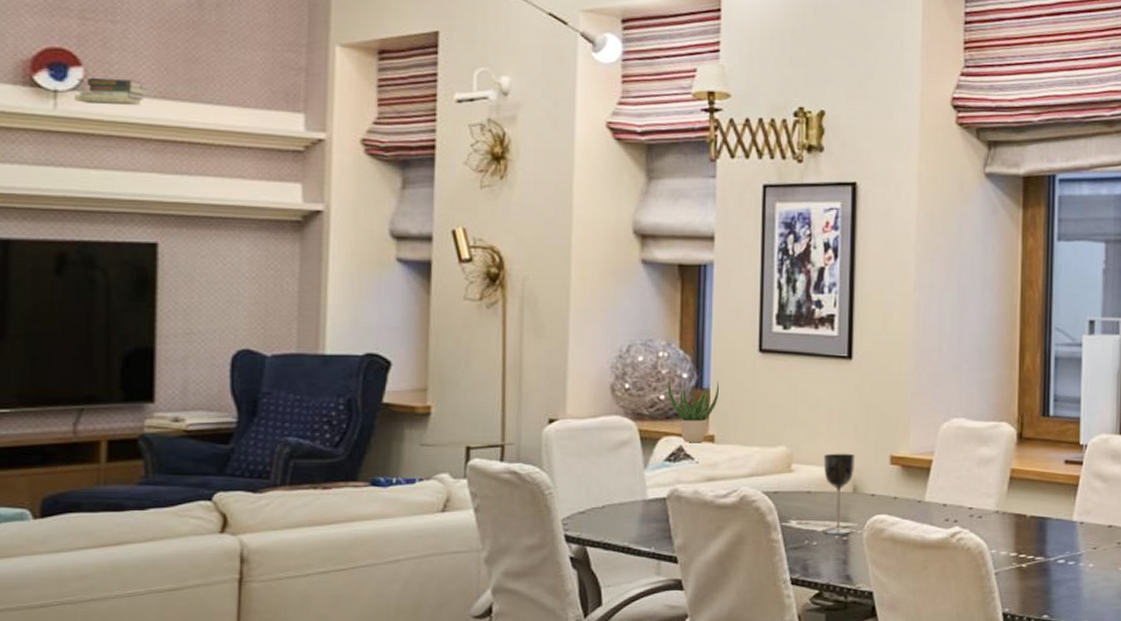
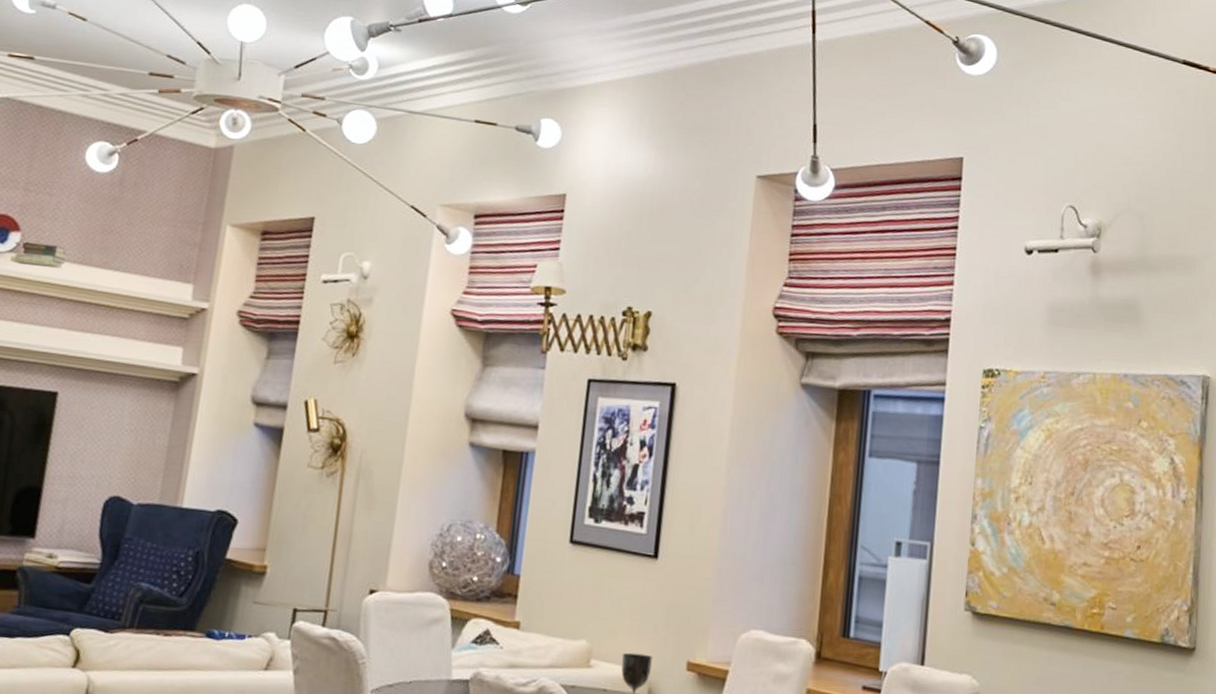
potted plant: present [668,375,719,443] -> none [481,557,529,628]

